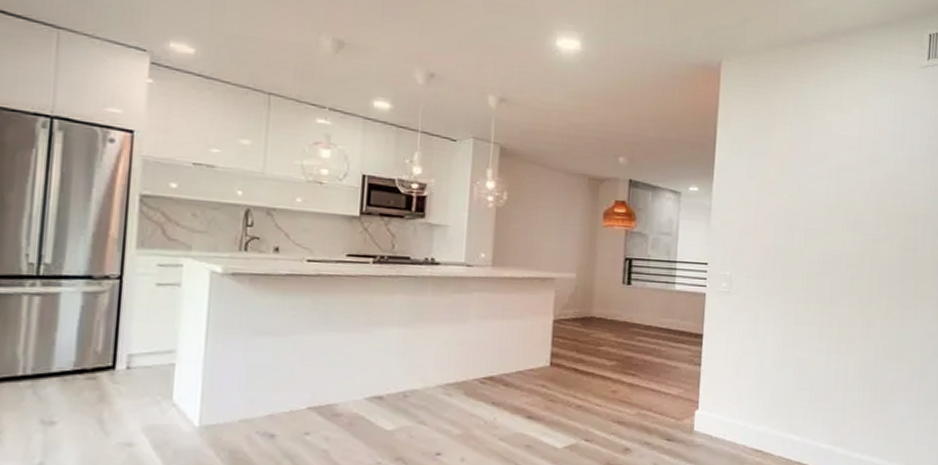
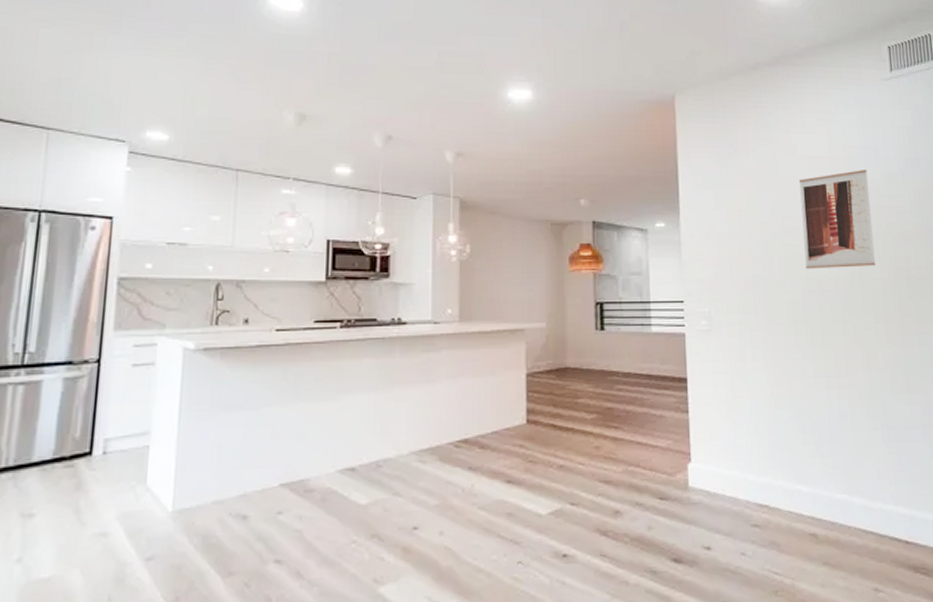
wall art: none [824,152,892,245] -> present [799,169,876,269]

